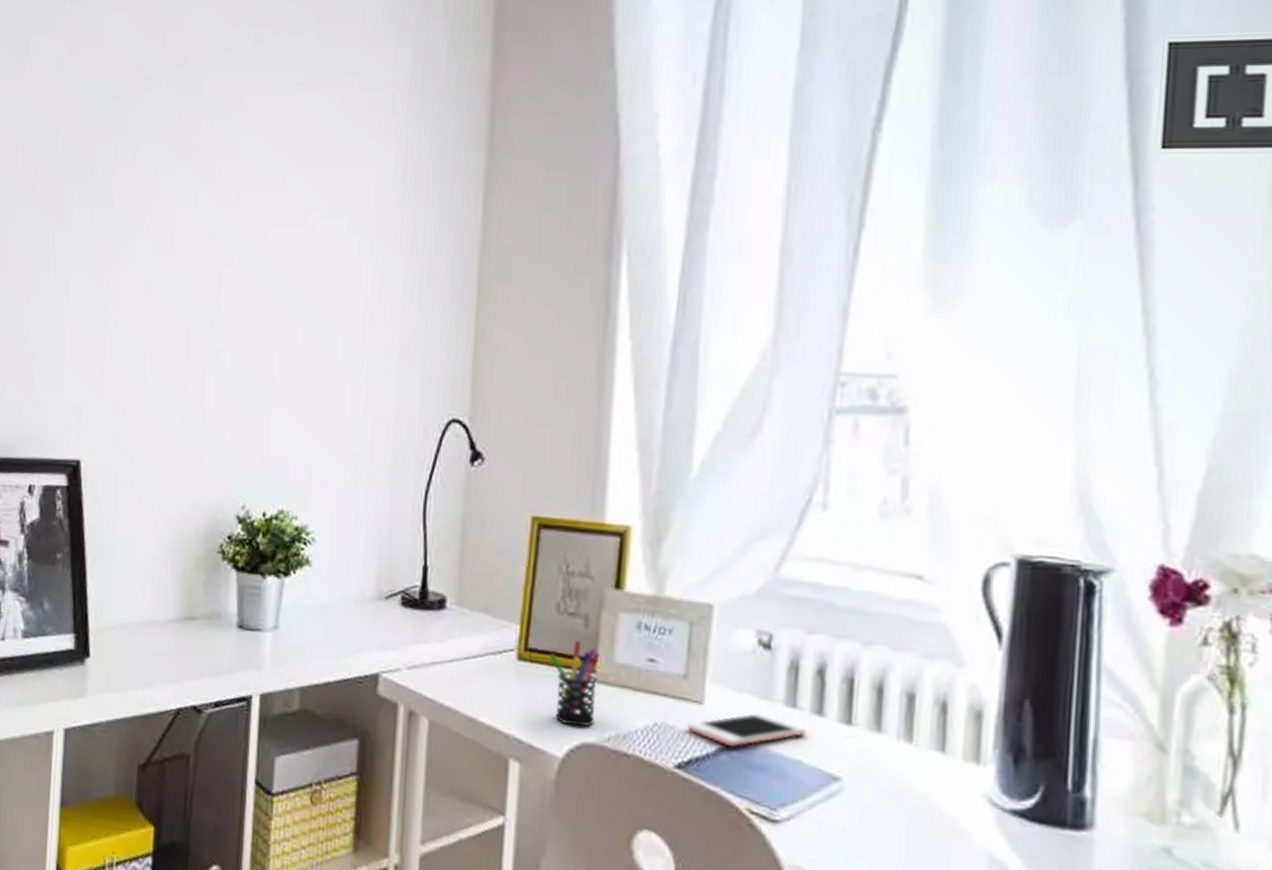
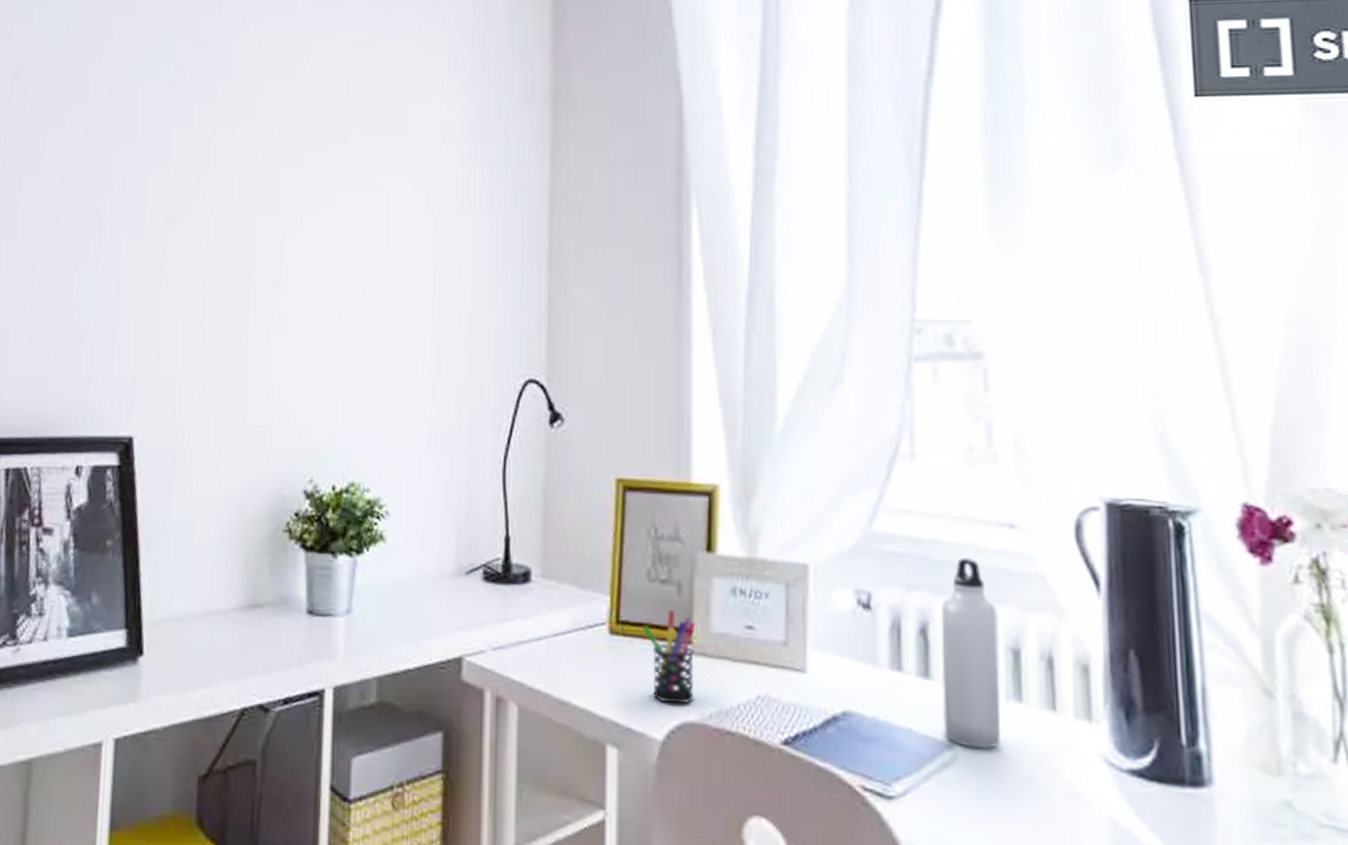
cell phone: present [687,713,806,748] -> none [791,680,914,718]
water bottle: none [832,605,897,783] -> present [941,558,1001,749]

